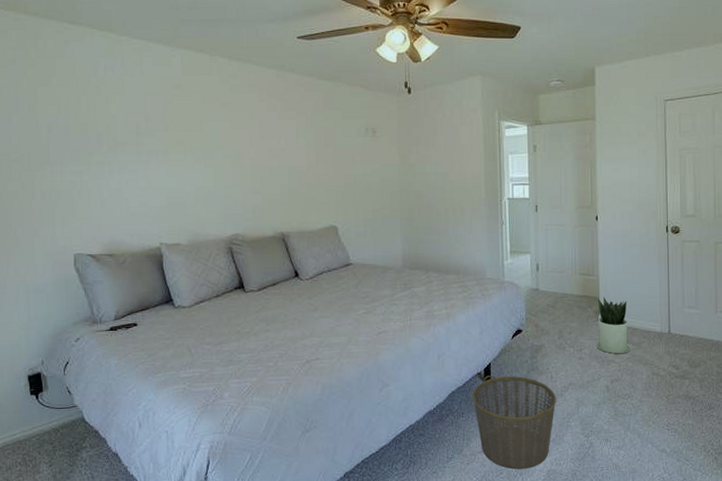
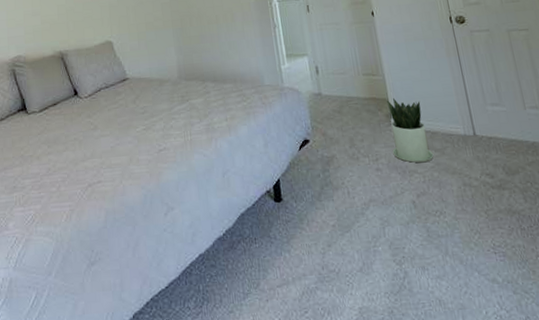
basket: present [472,375,557,469] -> none [263,193,359,307]

